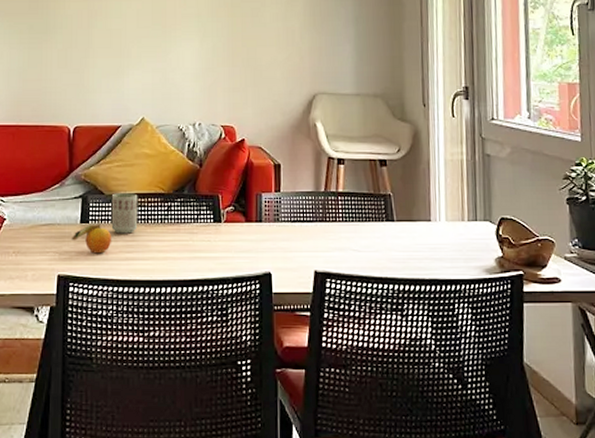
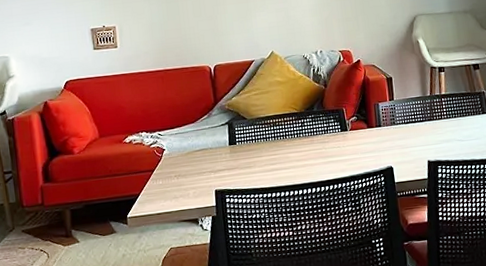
fruit: present [71,218,112,254] -> none [223,139,258,169]
cup: present [111,193,138,234] -> none [253,115,278,150]

